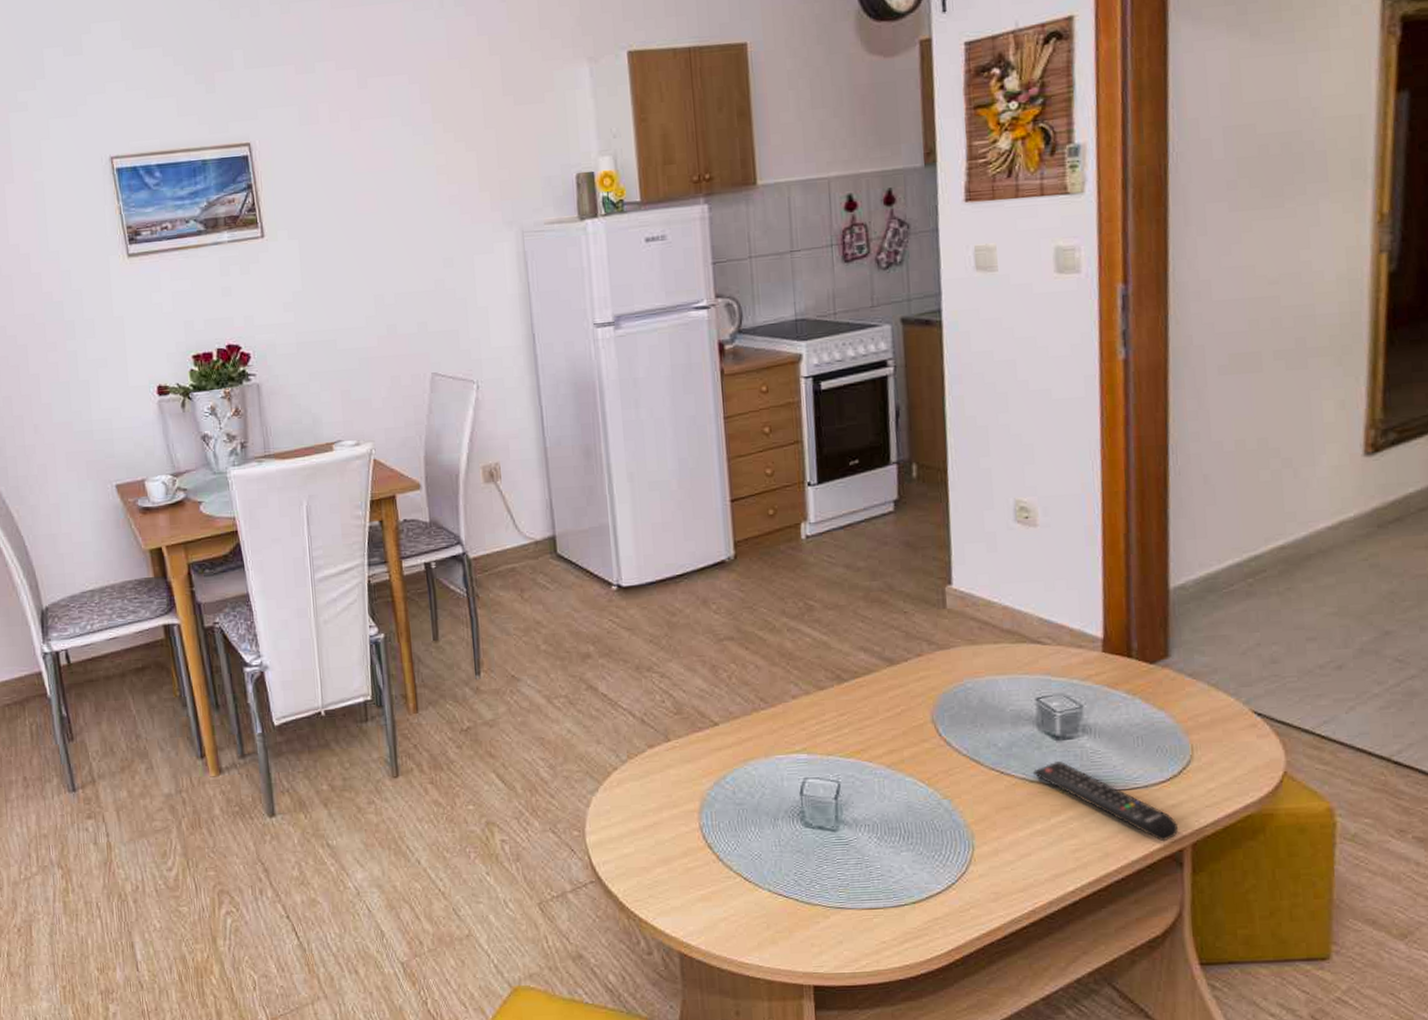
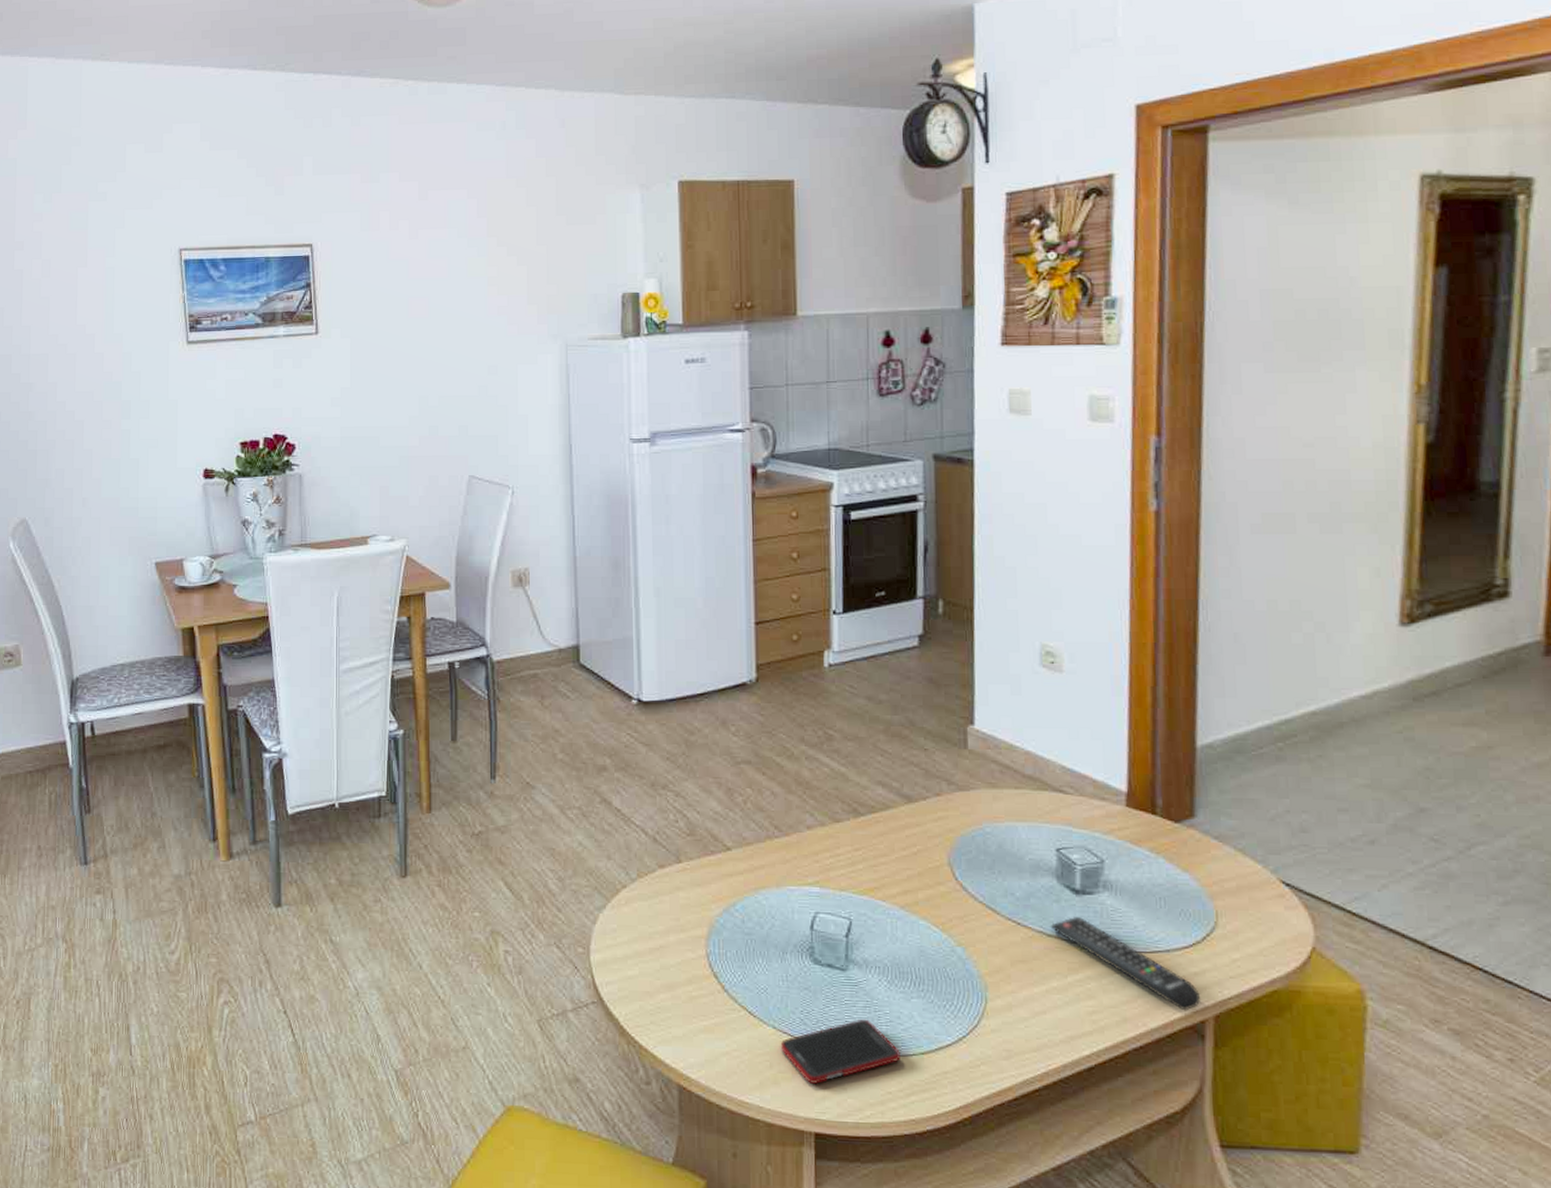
cell phone: none [776,875,893,940] -> present [780,1019,900,1084]

